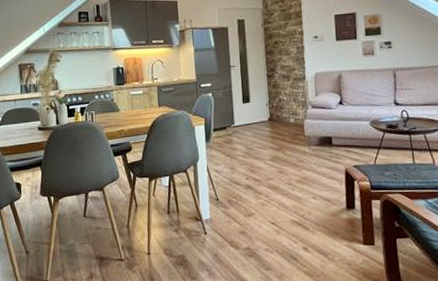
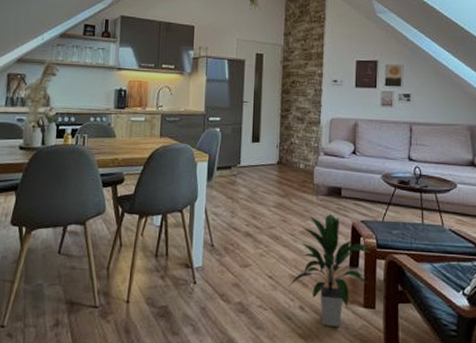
indoor plant: none [290,162,367,264] -> present [287,214,373,328]

